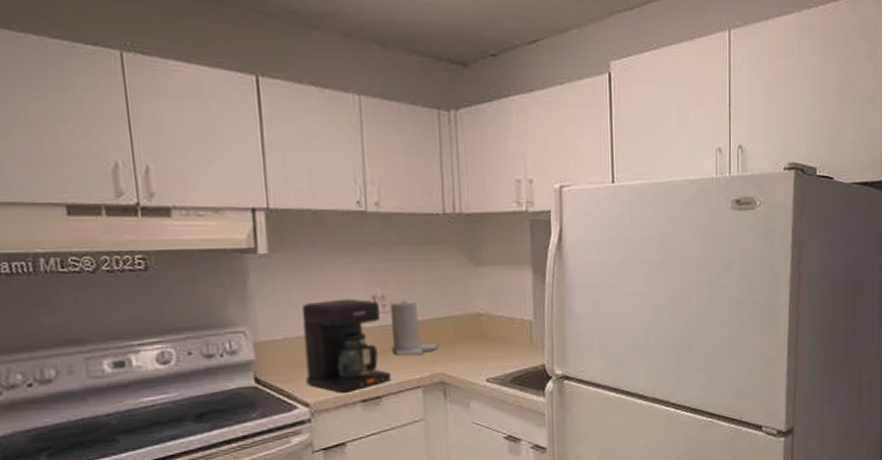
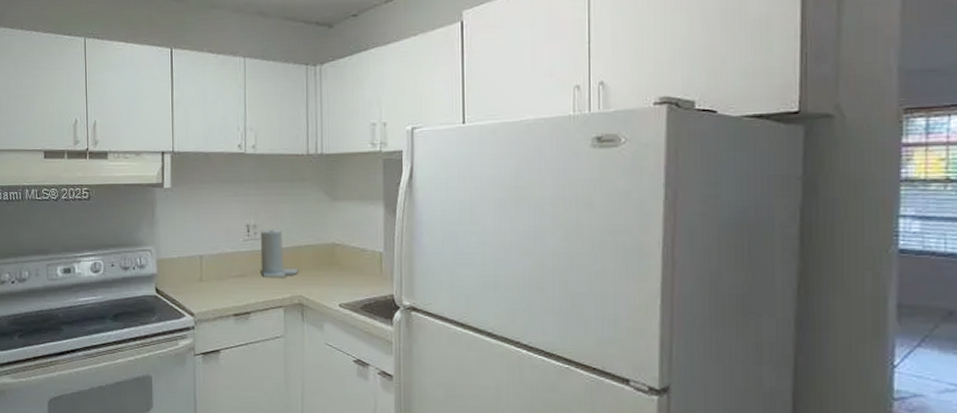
coffee maker: present [302,298,392,393] -> none [192,226,259,306]

